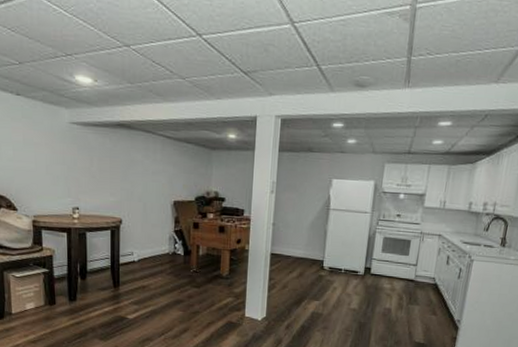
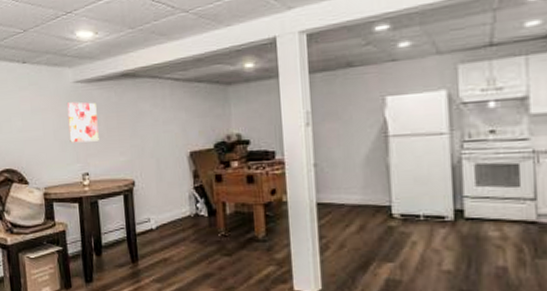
wall art: none [61,141,91,181] -> present [66,102,99,143]

